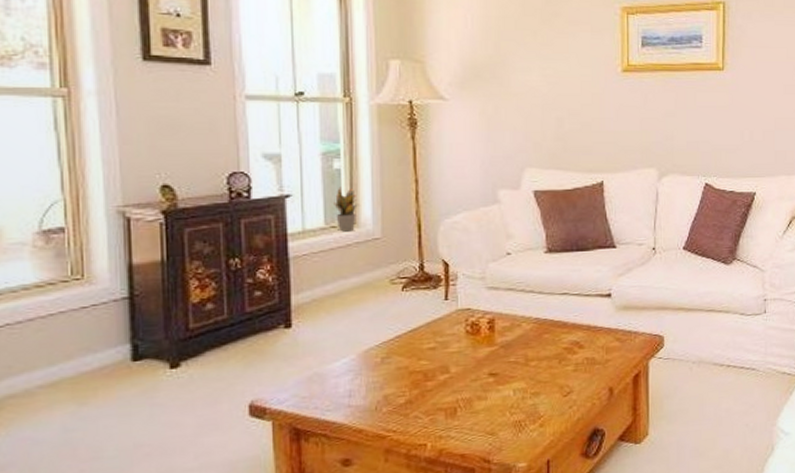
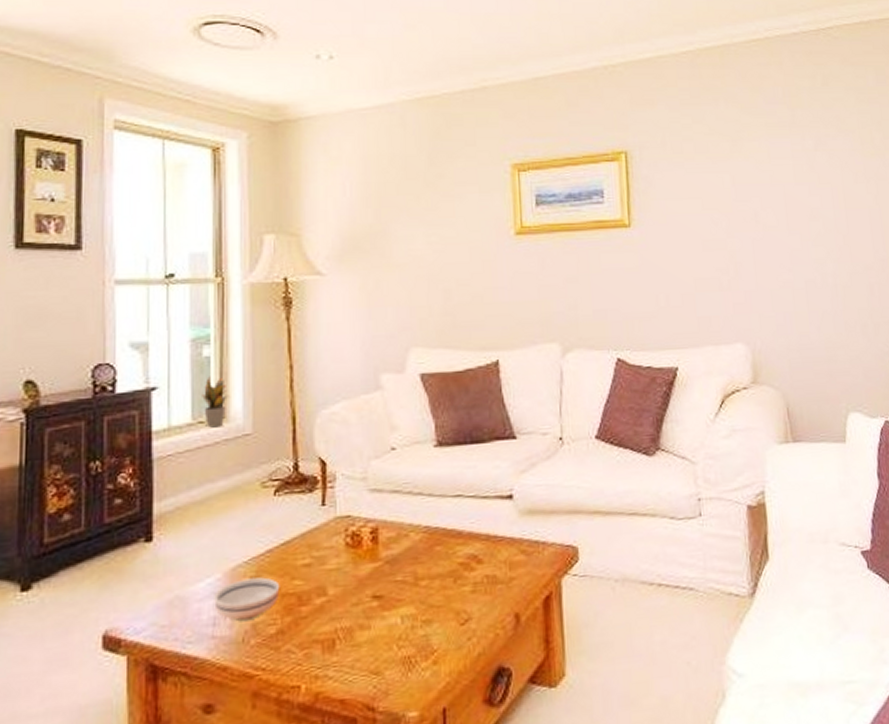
bowl: none [349,358,408,393] -> present [214,577,280,621]

